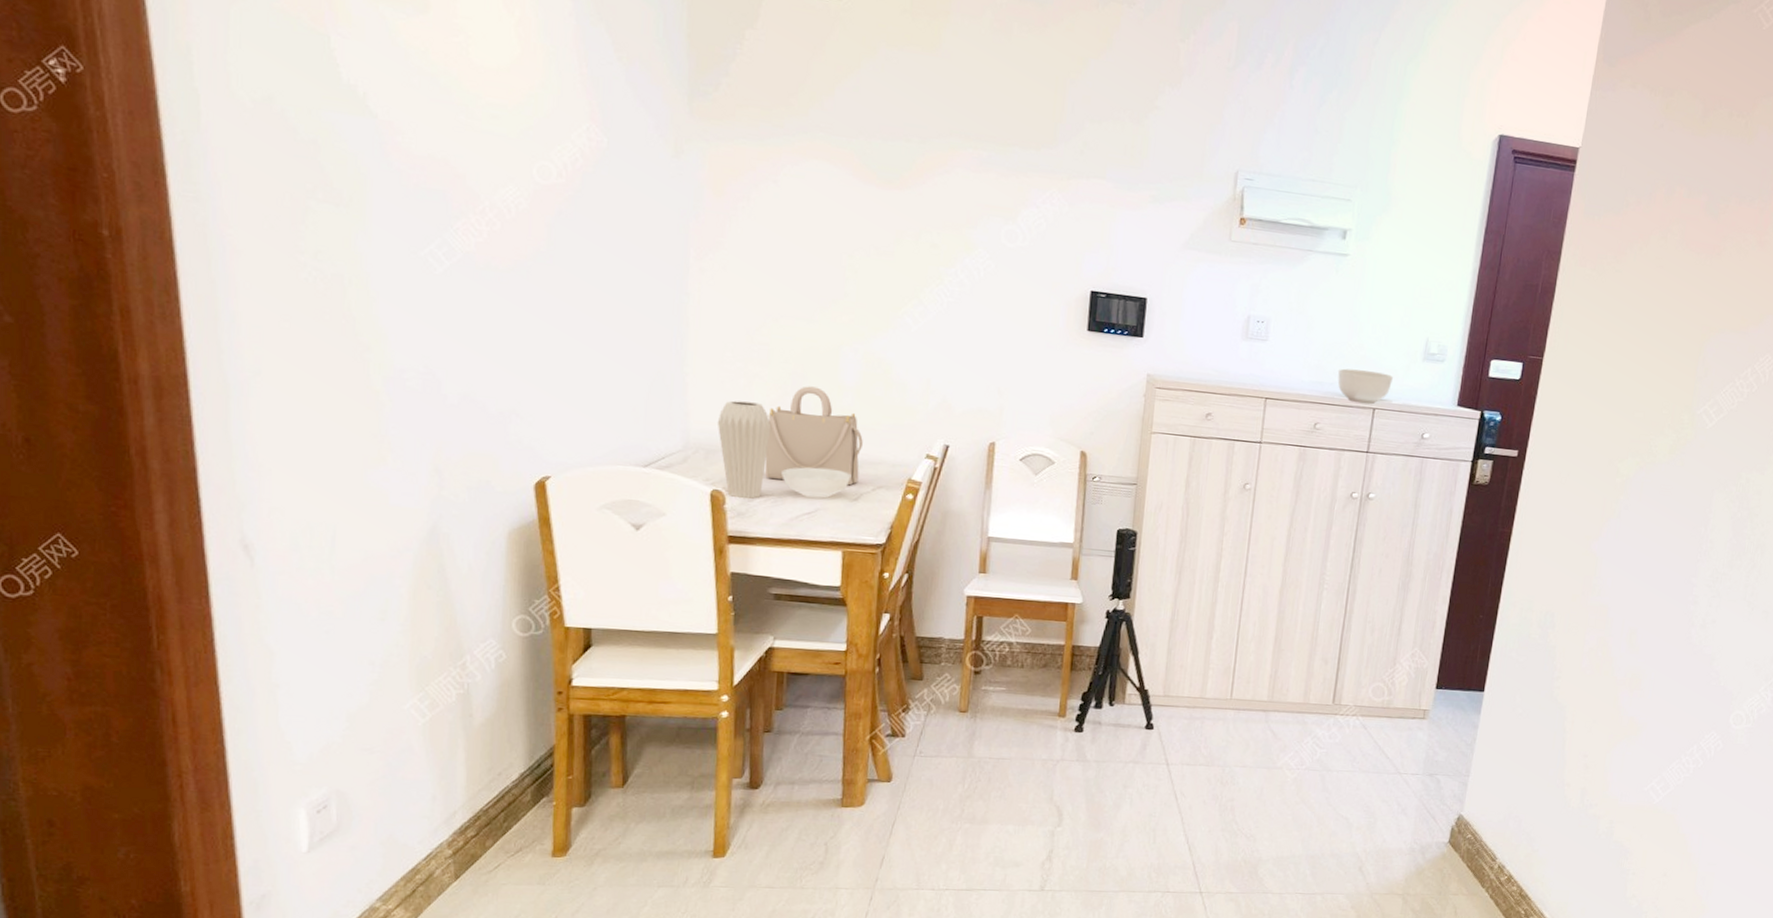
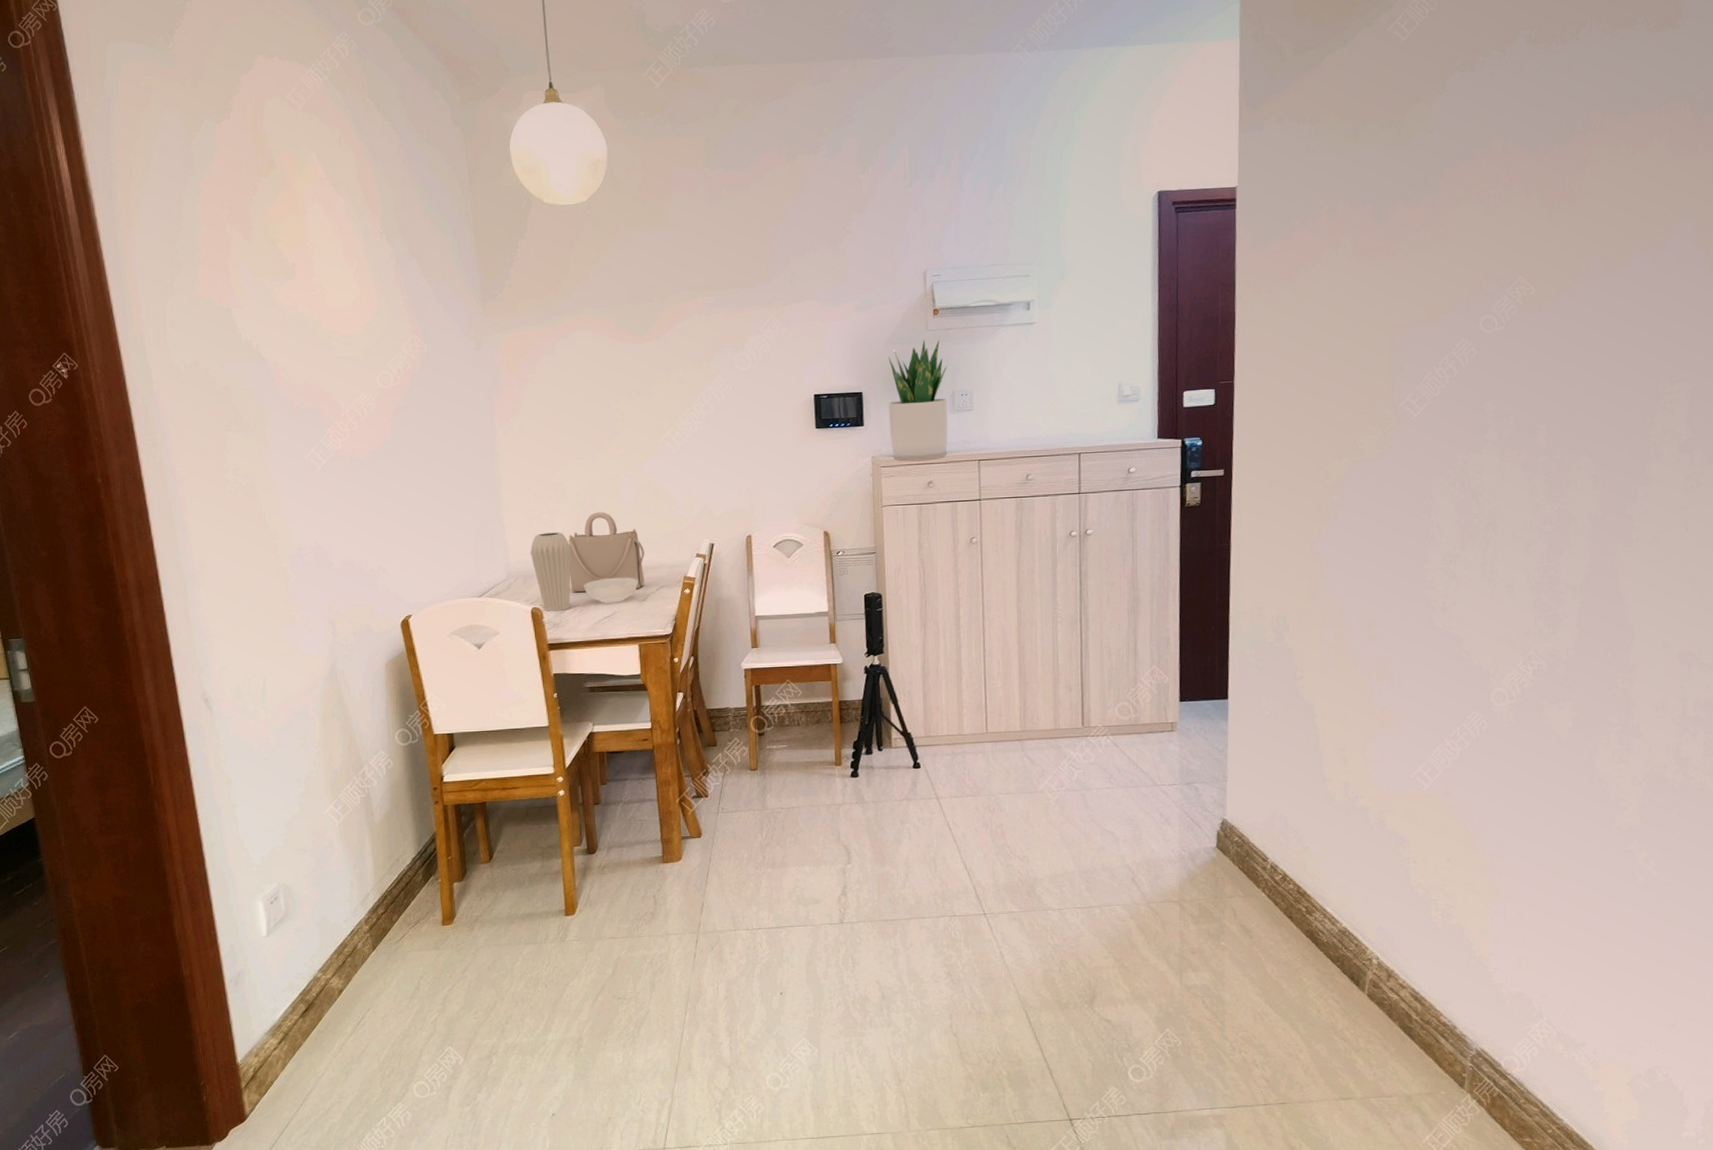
planter: none [1171,250,1247,390] -> present [888,340,948,462]
bowl: present [1337,368,1393,405] -> none [1040,420,1093,451]

